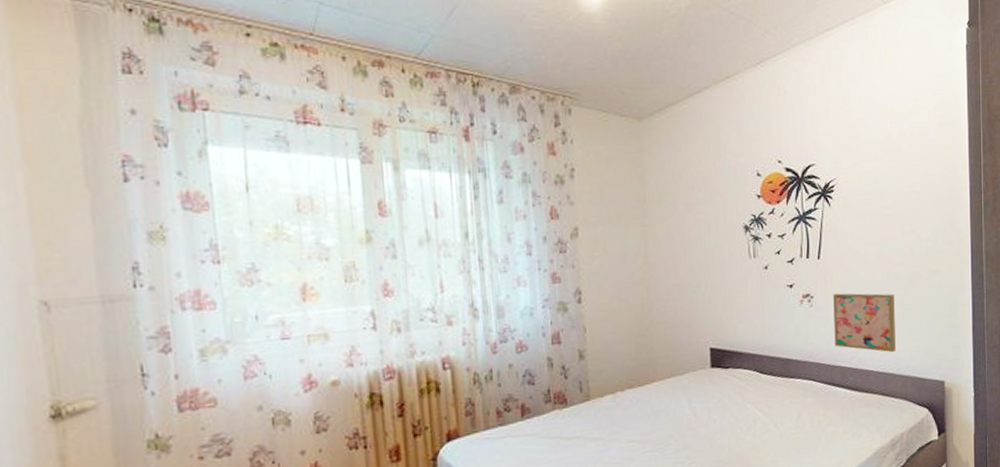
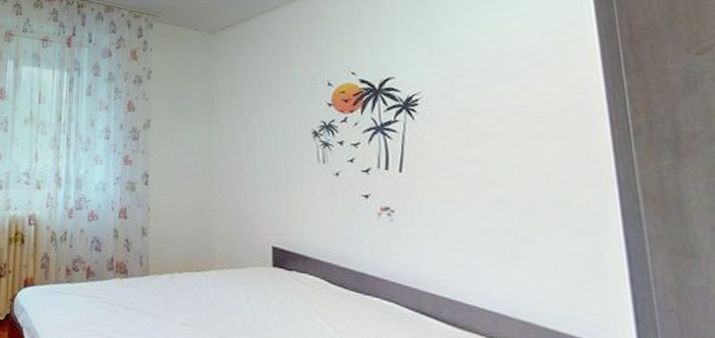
wall art: present [833,293,896,353] -> none [419,211,509,291]

